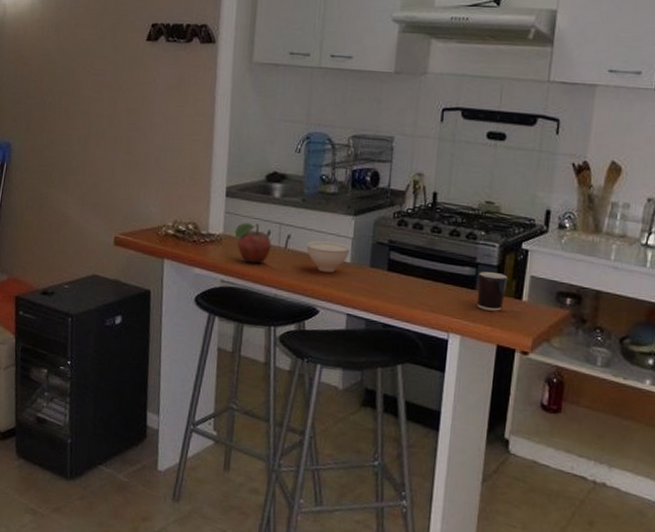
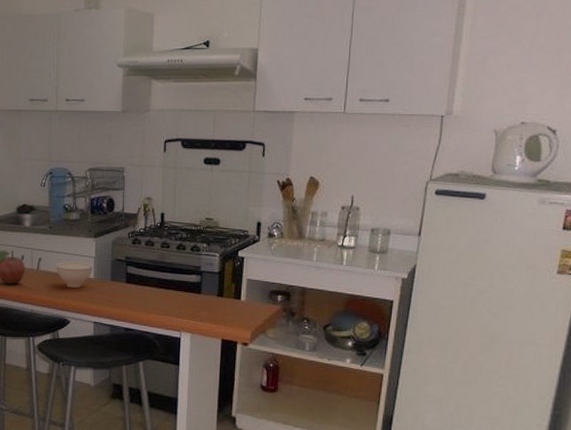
mug: present [477,271,508,311] -> none [203,277,228,311]

